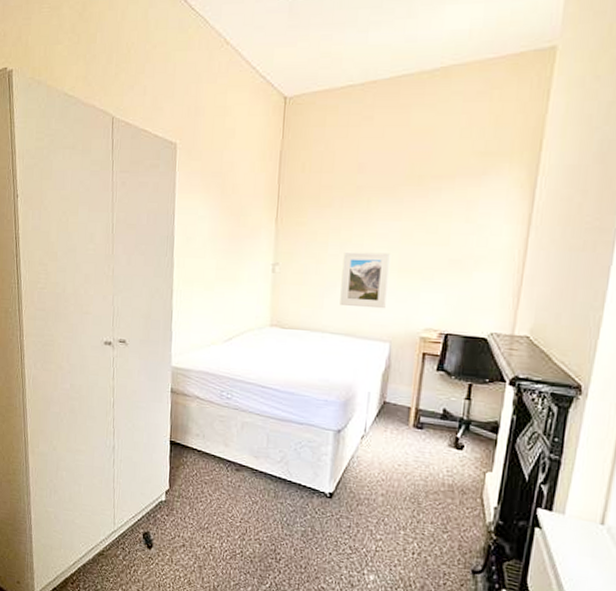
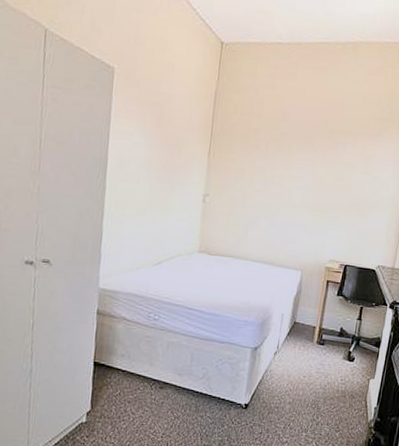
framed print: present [340,251,391,309] -> none [261,189,306,242]

